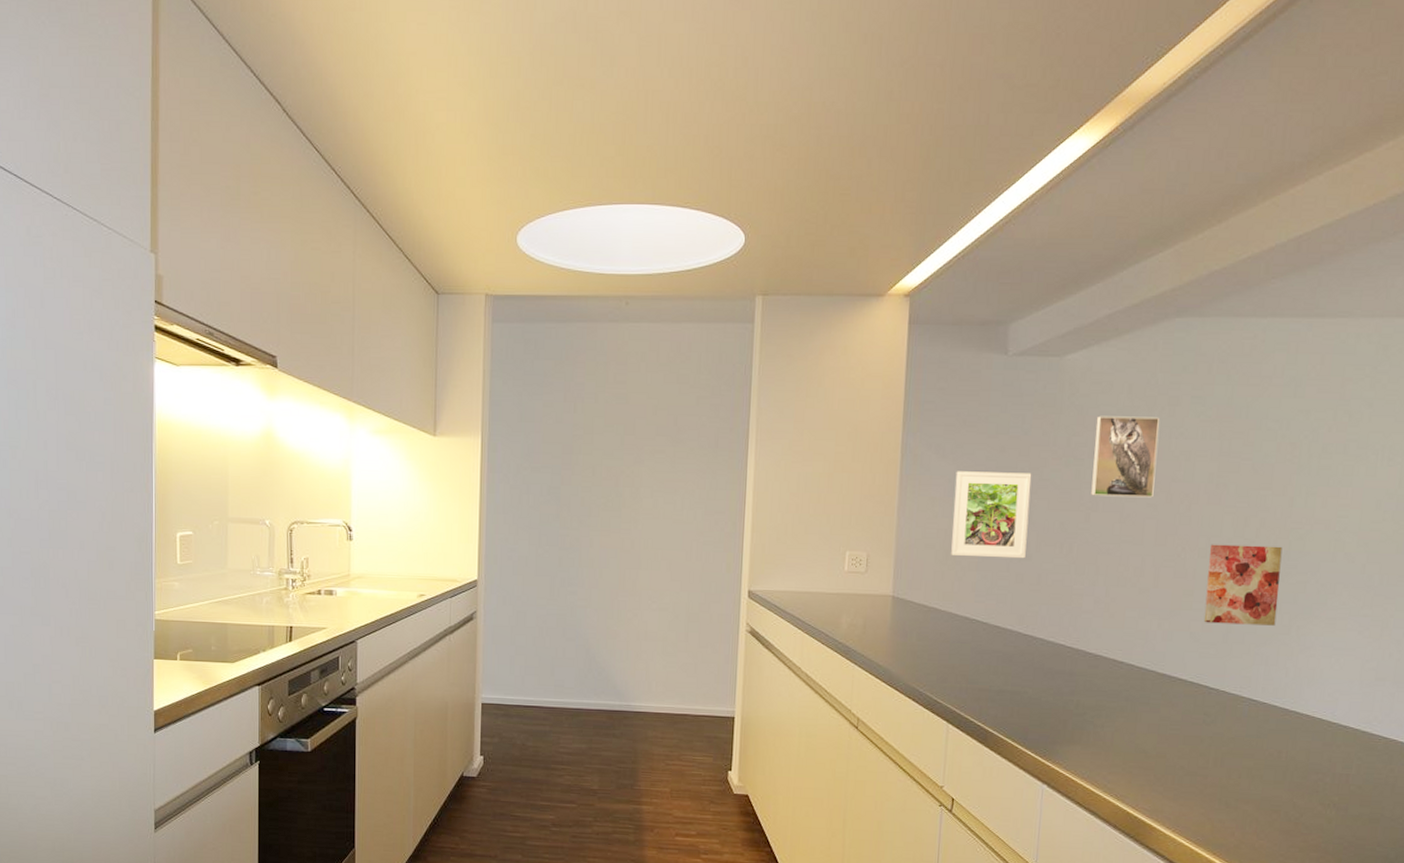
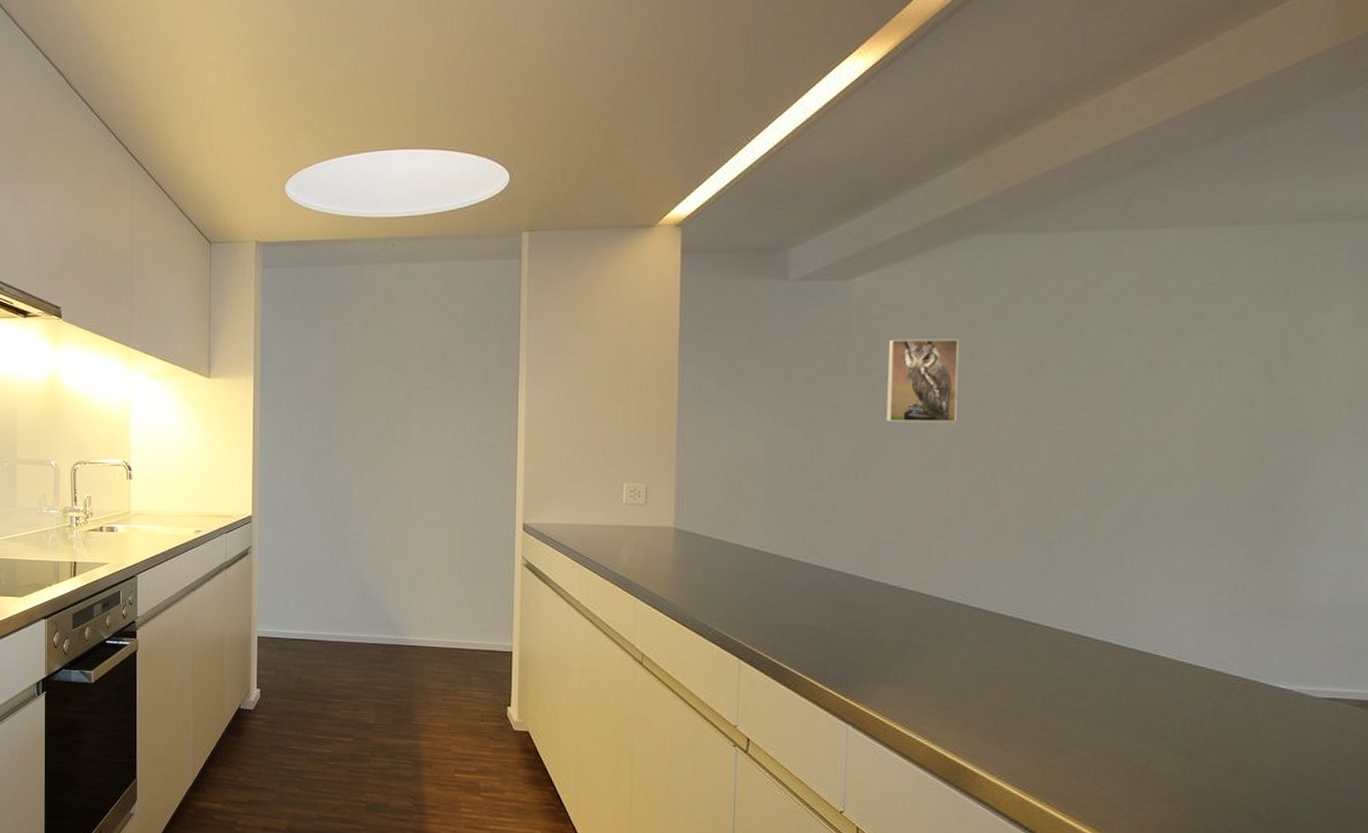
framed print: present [951,471,1032,559] -> none [735,399,820,488]
wall art: present [1203,544,1283,626] -> none [1021,470,1108,556]

